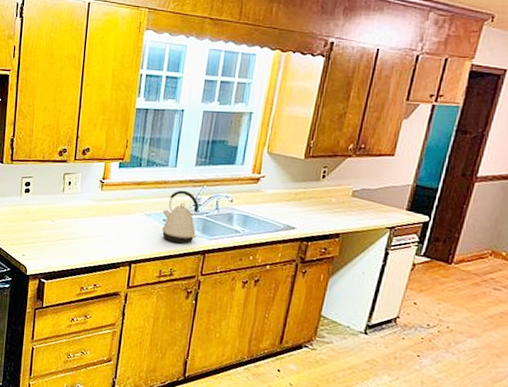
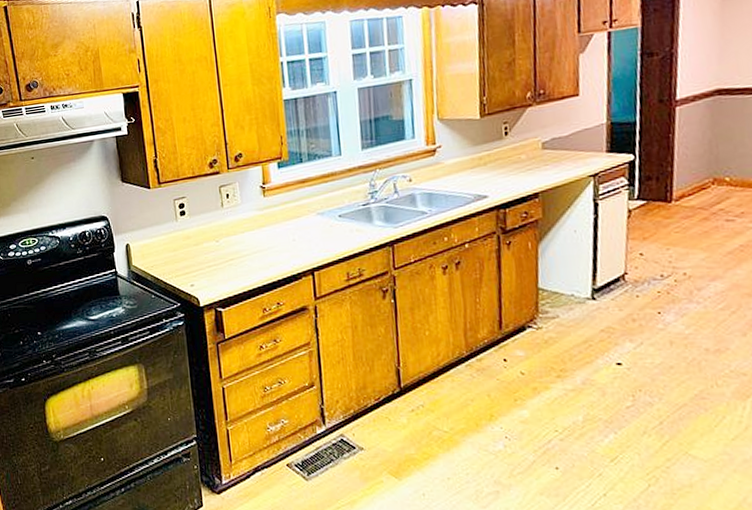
kettle: present [161,190,199,244] -> none [336,178,380,239]

